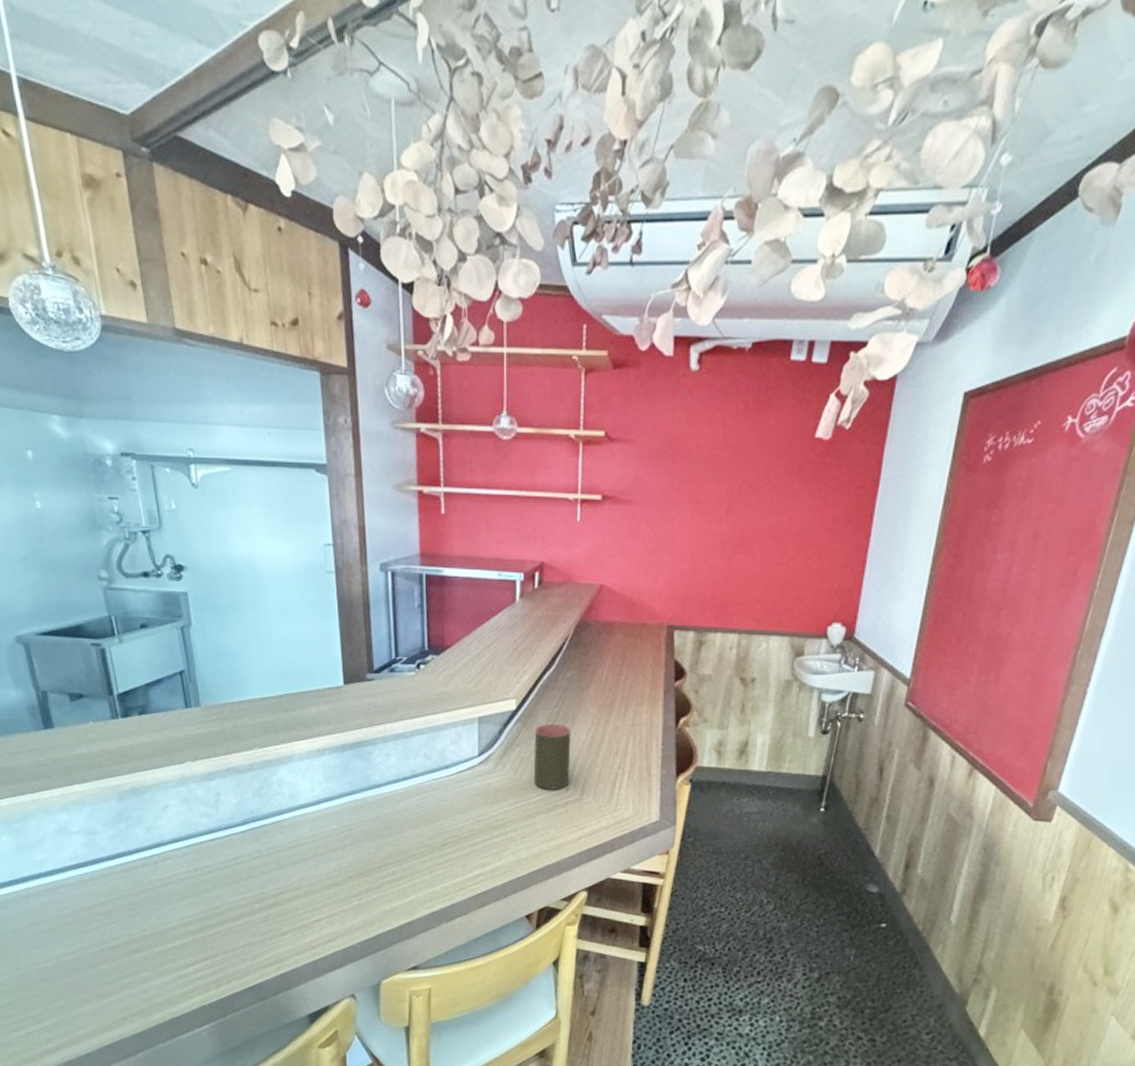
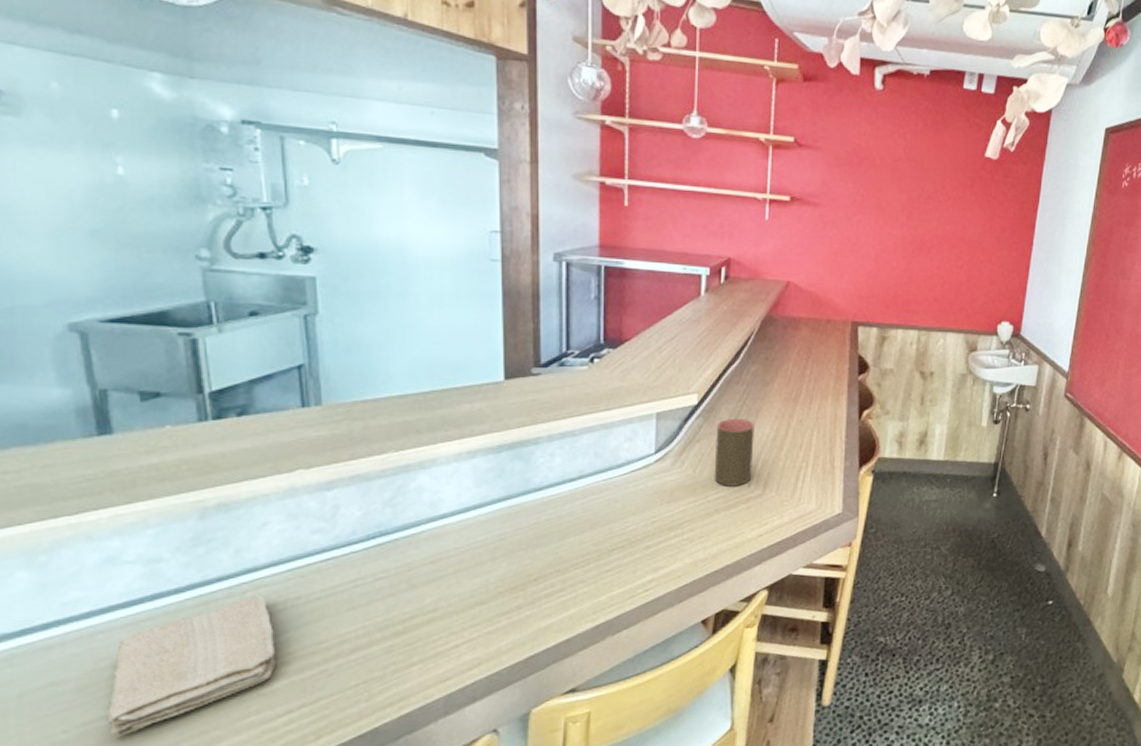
washcloth: none [71,864,183,970] -> present [106,593,275,738]

